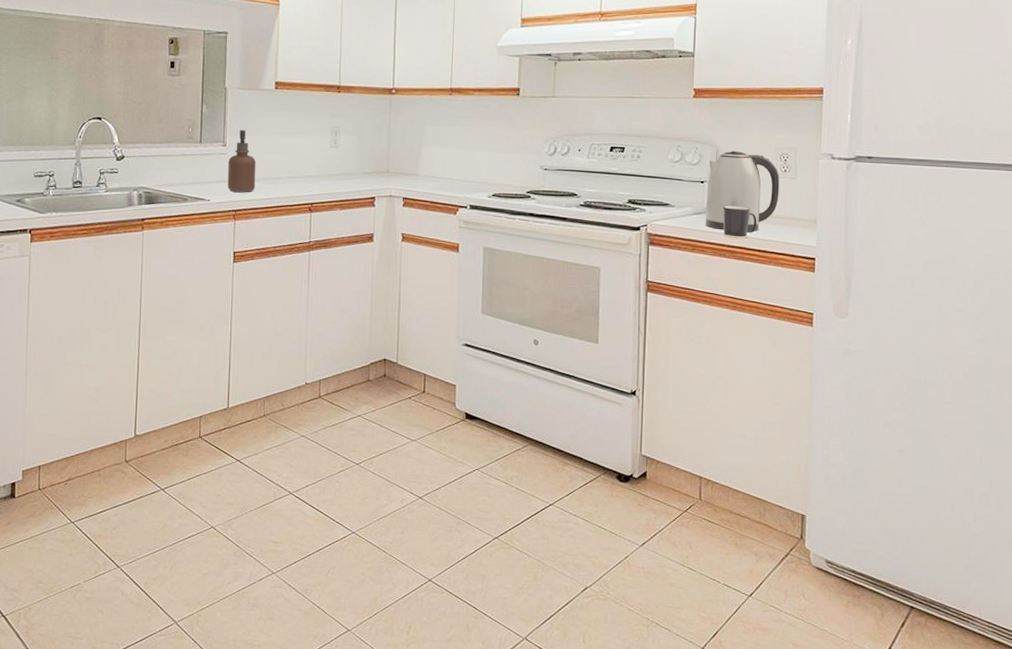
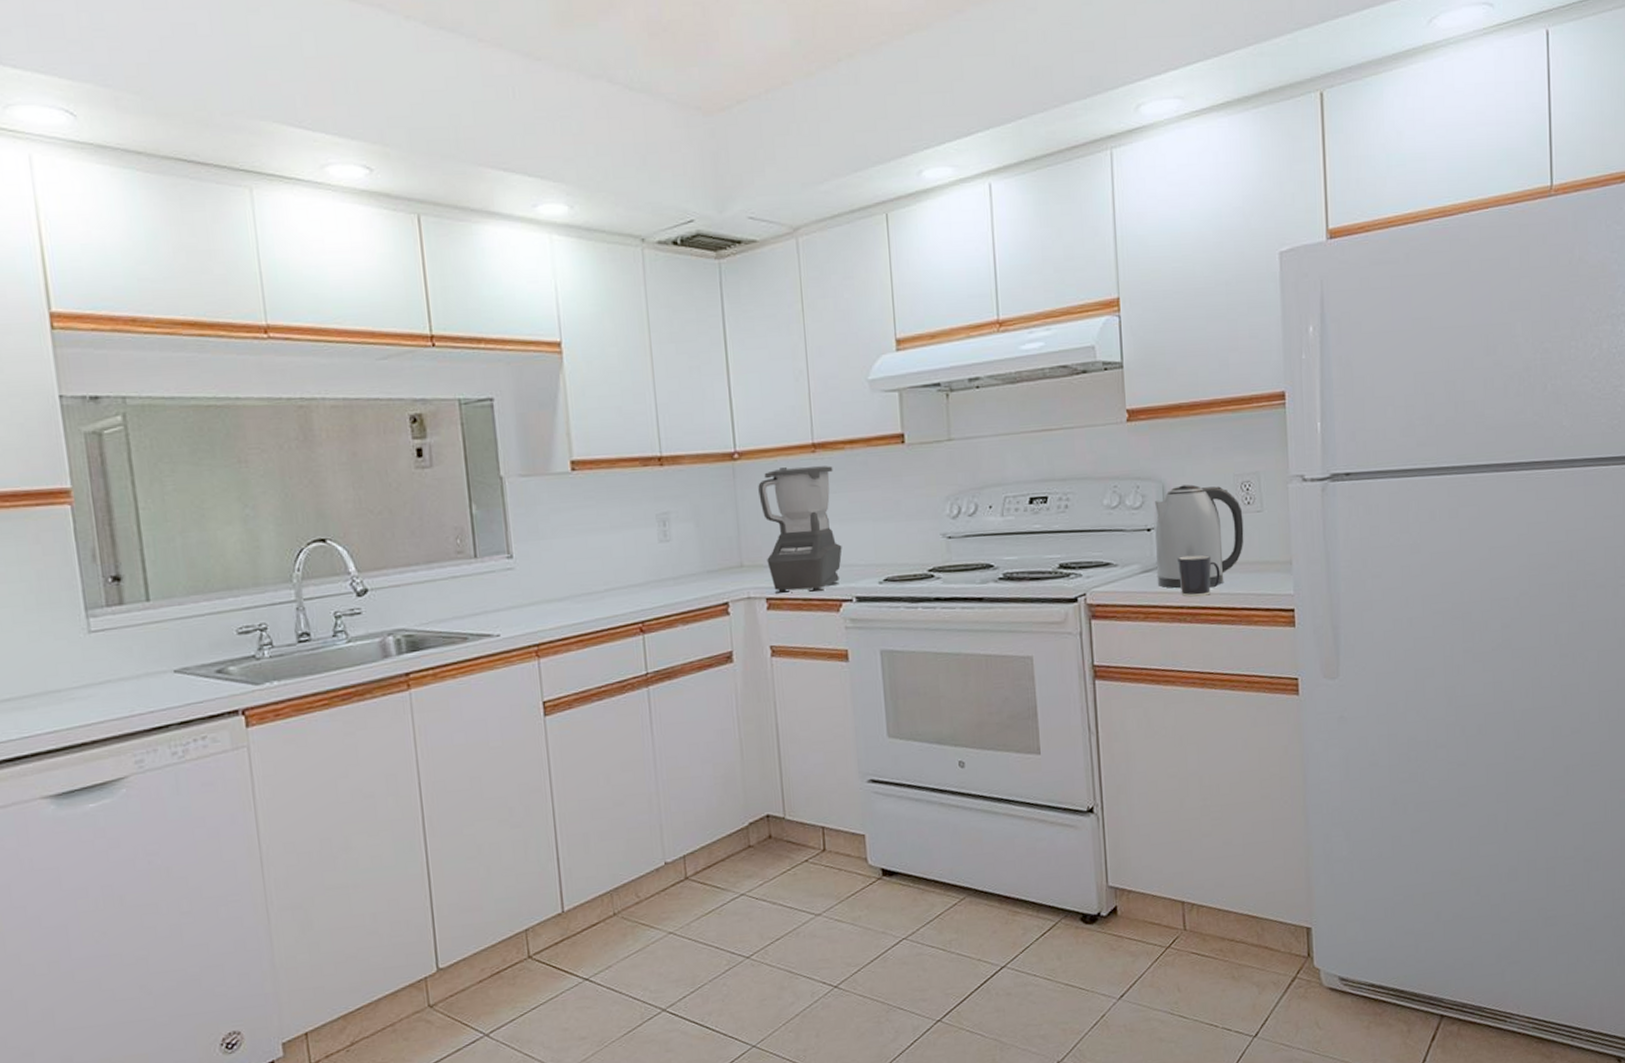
soap dispenser: present [227,129,256,193] -> none [518,532,562,621]
blender: none [407,103,464,198] -> present [758,466,842,595]

